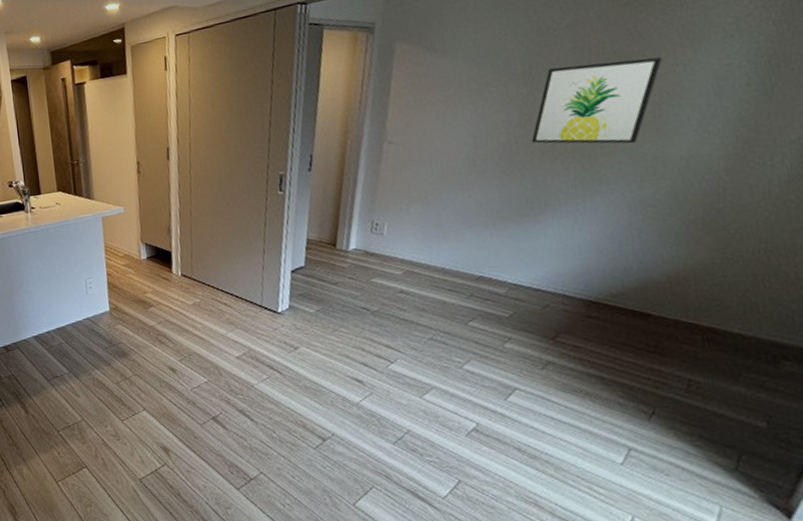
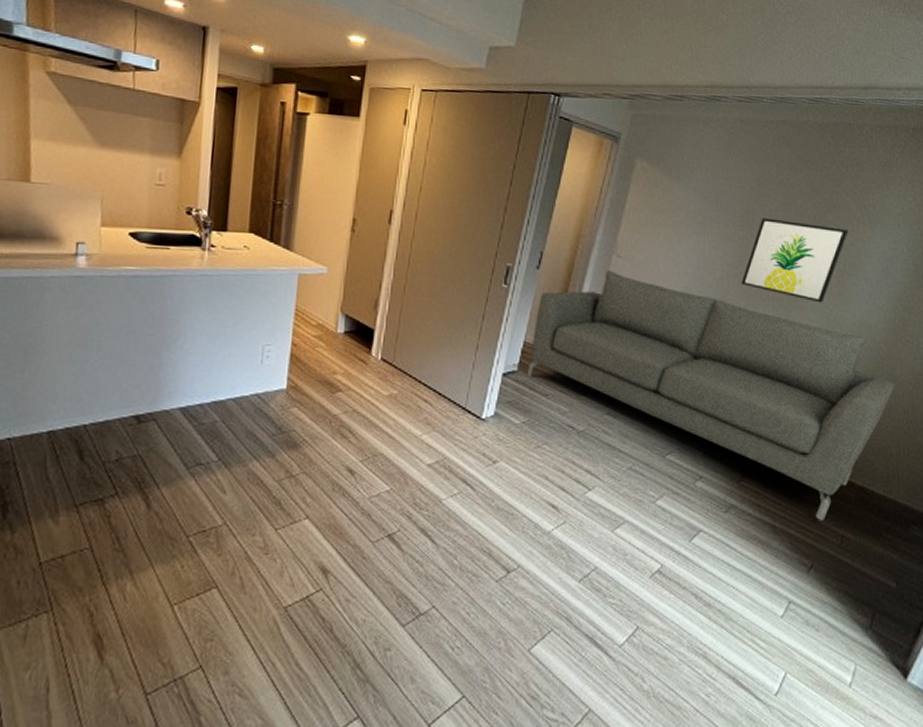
sofa: none [314,157,745,367] -> present [527,269,895,520]

